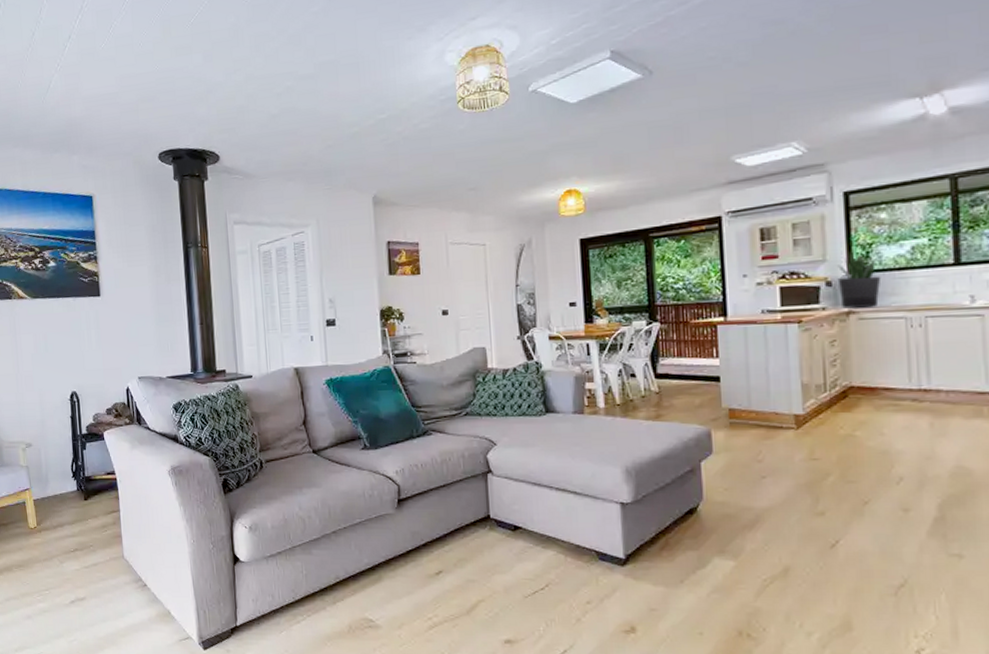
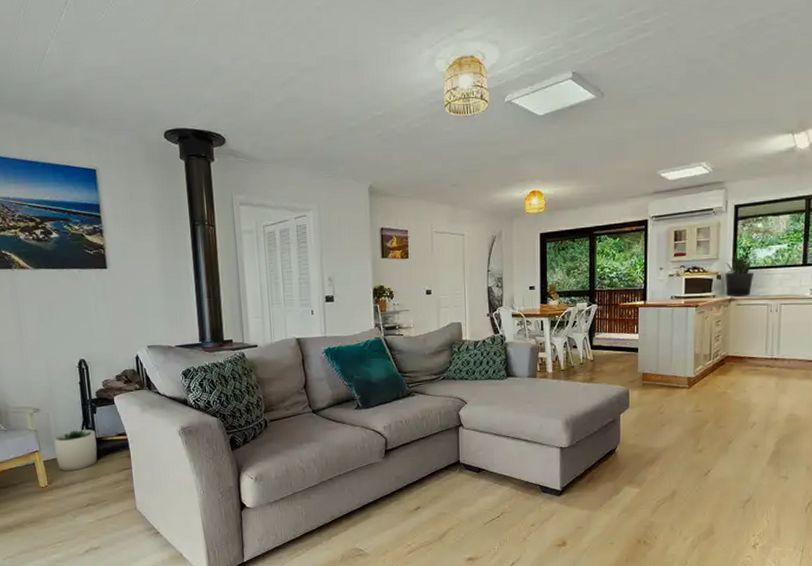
planter: none [44,467,86,511] -> present [54,429,98,471]

